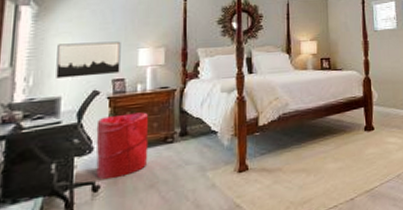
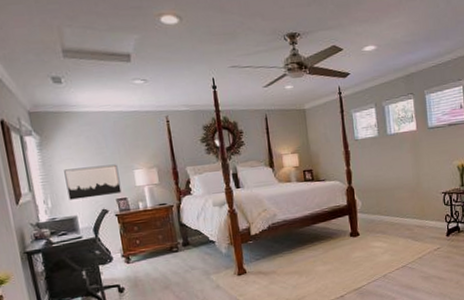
laundry hamper: present [96,112,149,180] -> none [111,226,159,283]

